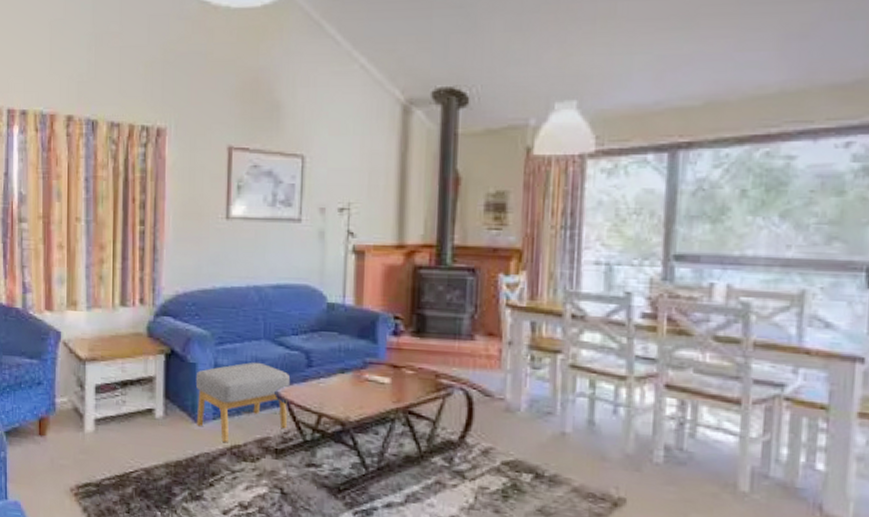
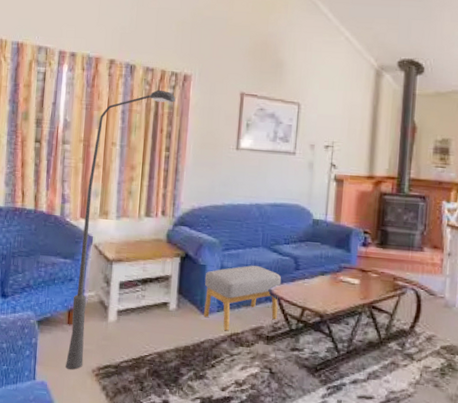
floor lamp: none [40,149,148,488] -> present [65,89,176,370]

